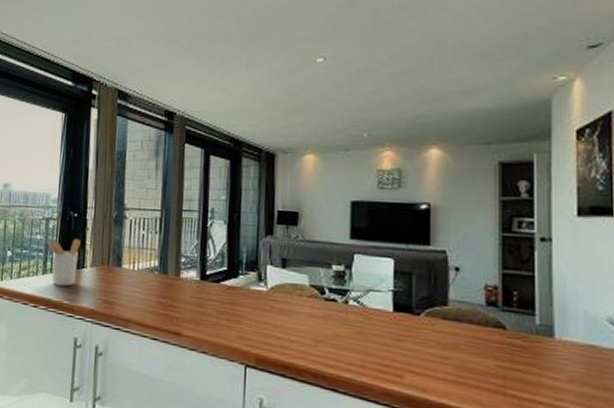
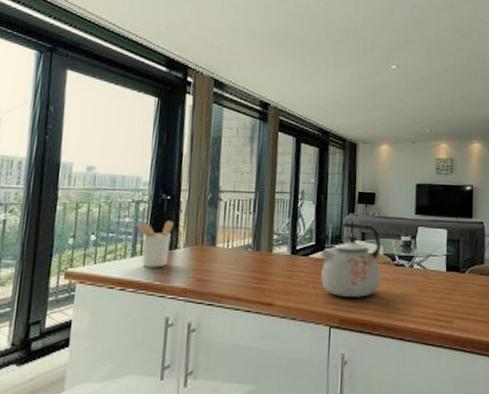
kettle: none [233,245,307,336] -> present [320,222,381,298]

